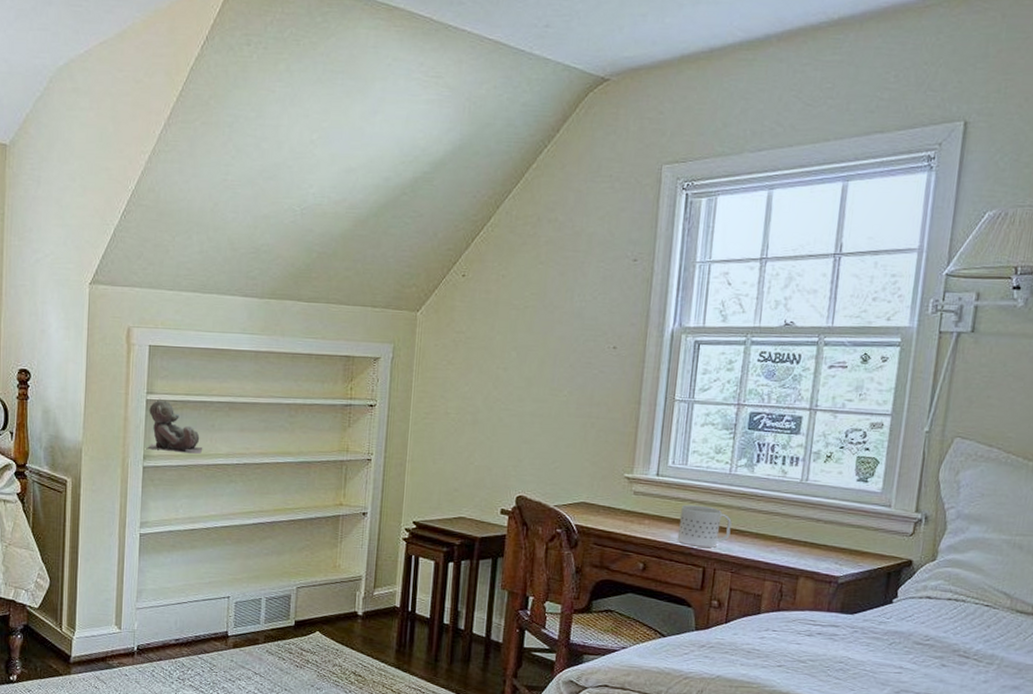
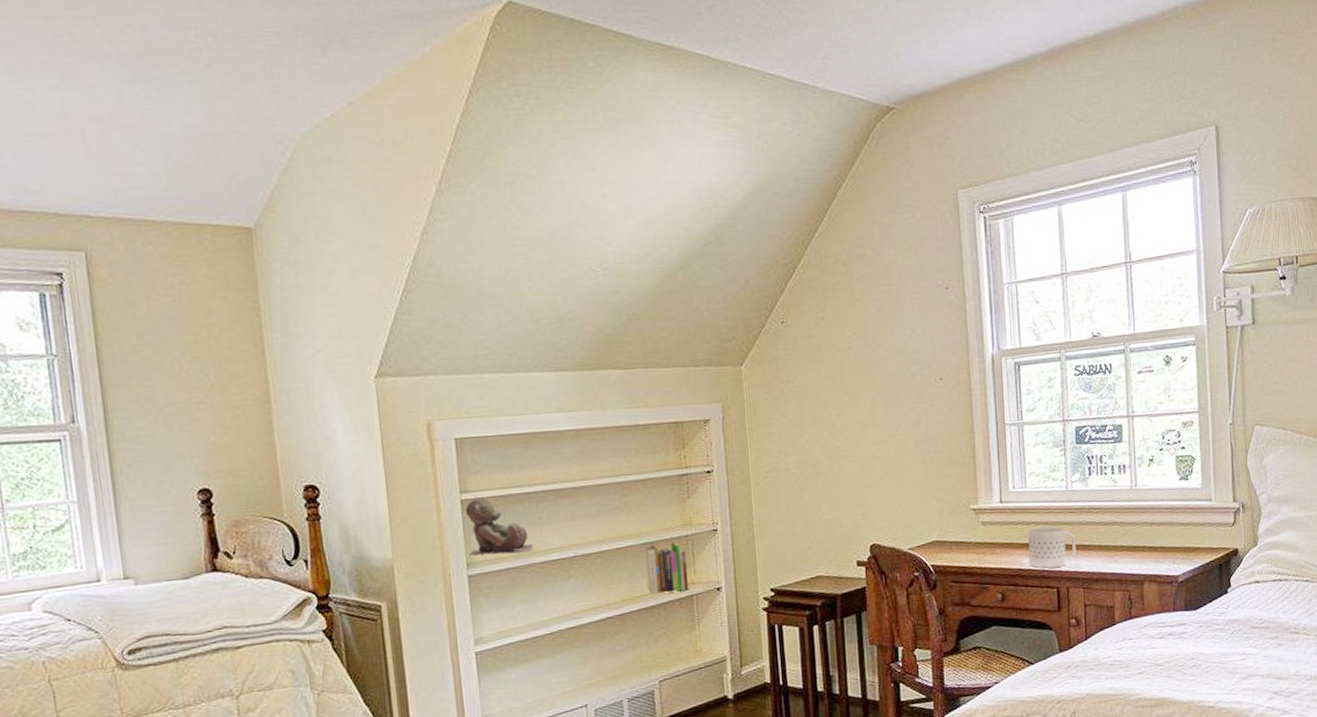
books: none [299,463,339,511] -> present [645,542,689,594]

